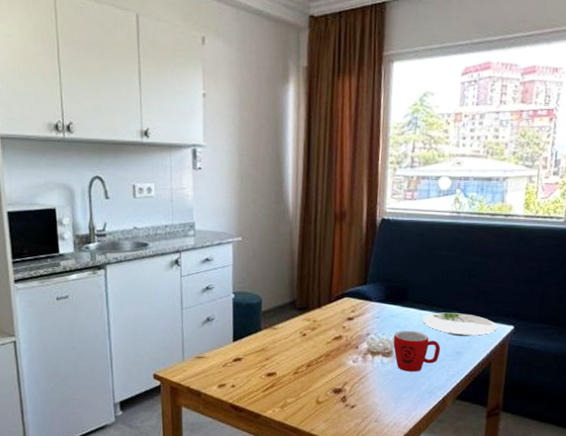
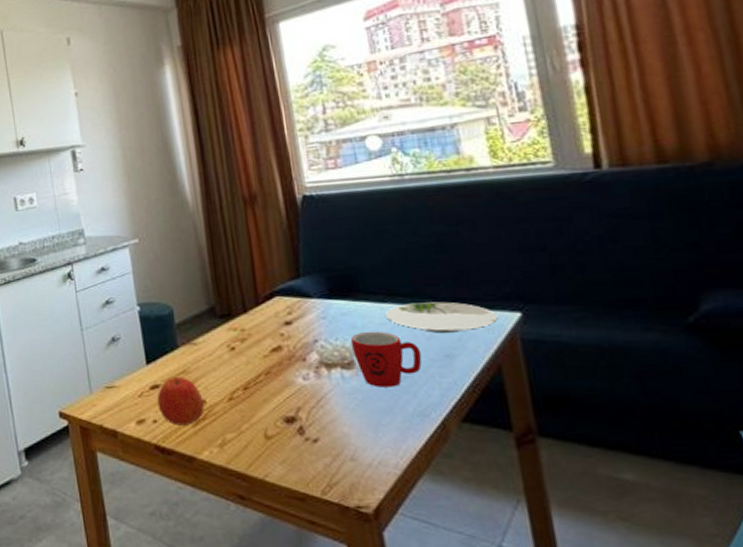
apple: none [237,353,274,390] -> present [157,376,205,425]

